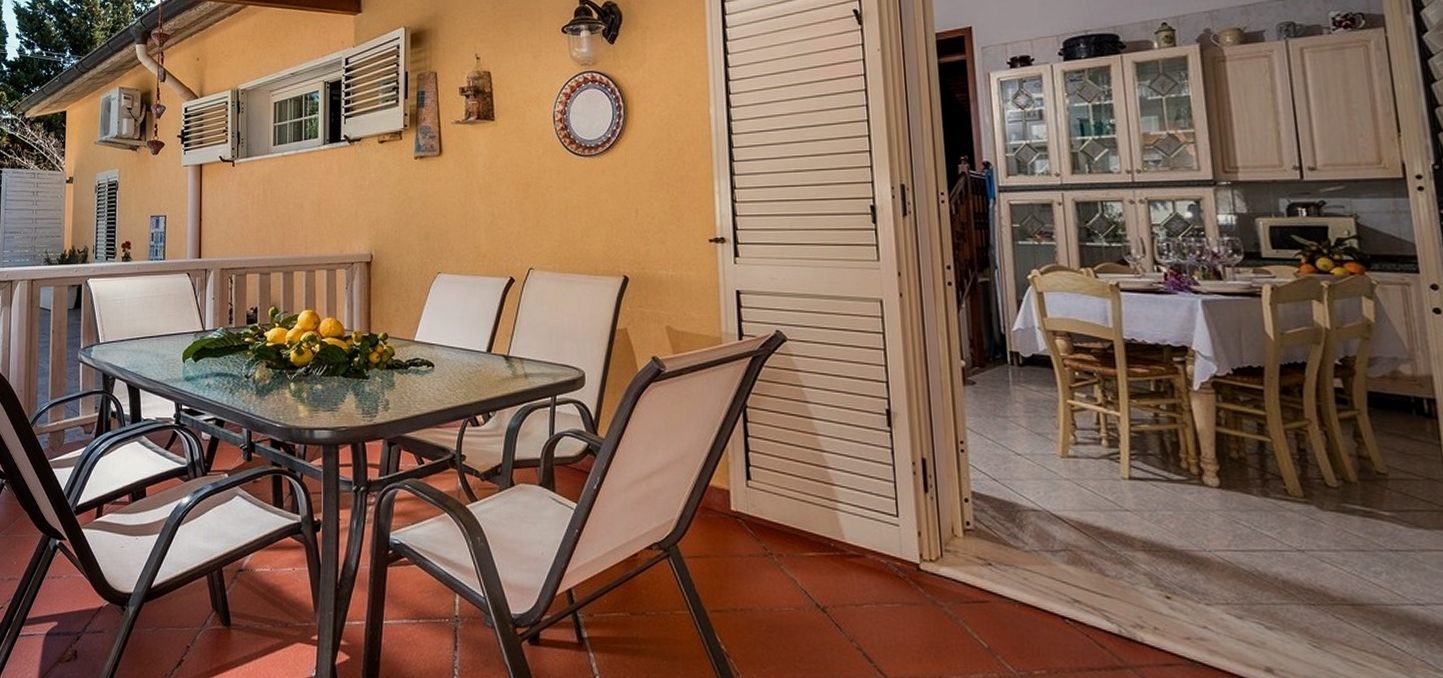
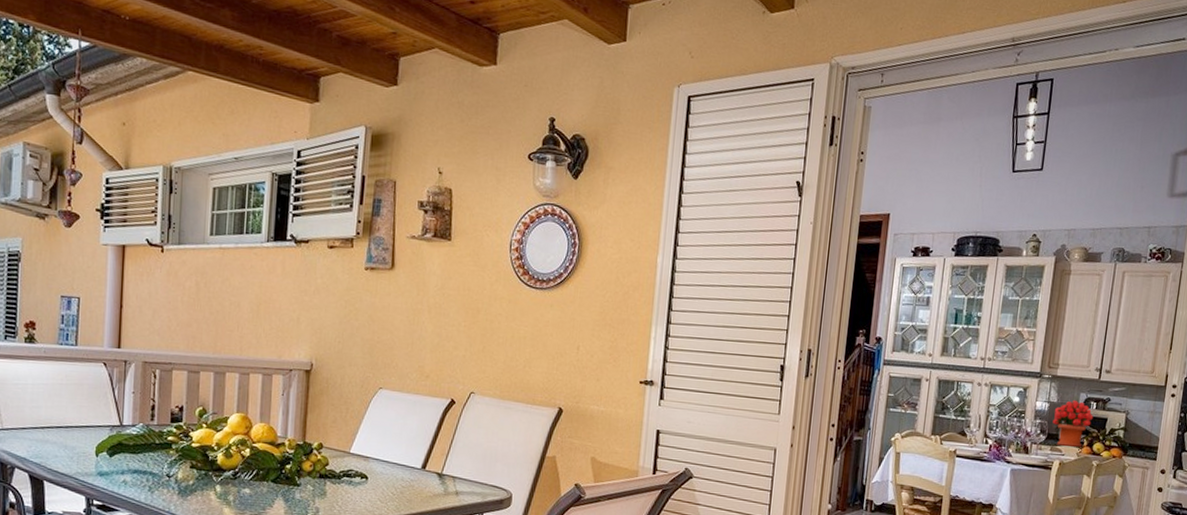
bouquet: none [1245,207,1306,267] -> present [1052,399,1094,448]

